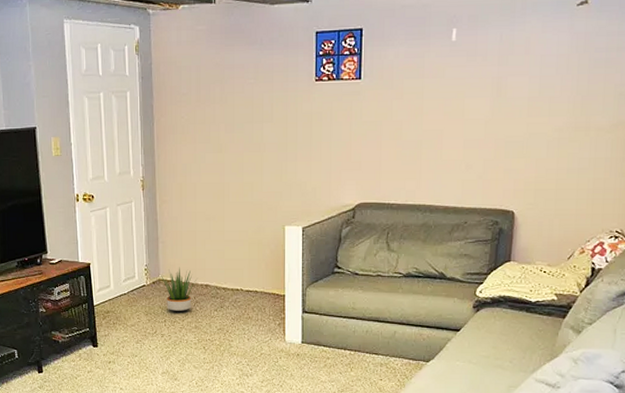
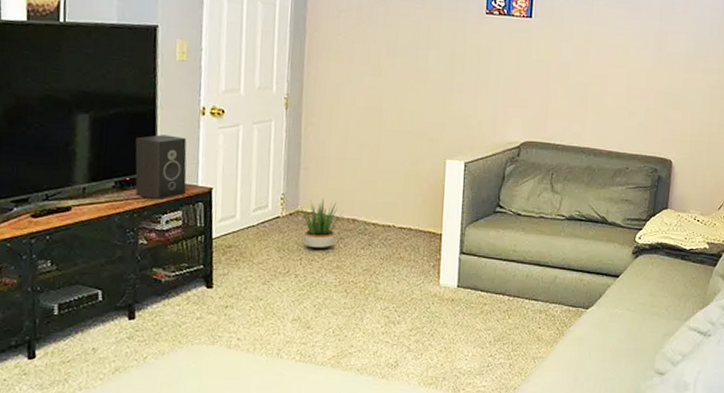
speaker: none [29,220,70,276] -> present [135,134,187,200]

